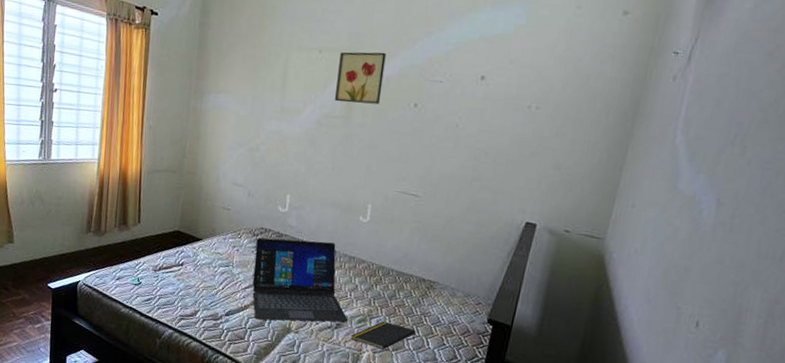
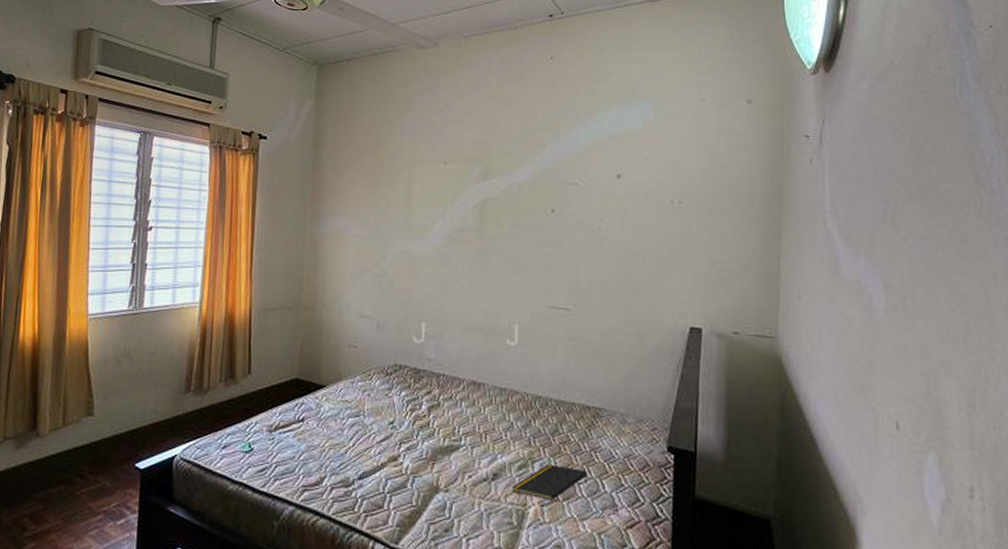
laptop: present [252,237,348,322] -> none [389,374,506,480]
wall art: present [335,52,386,104] -> none [466,158,515,214]

